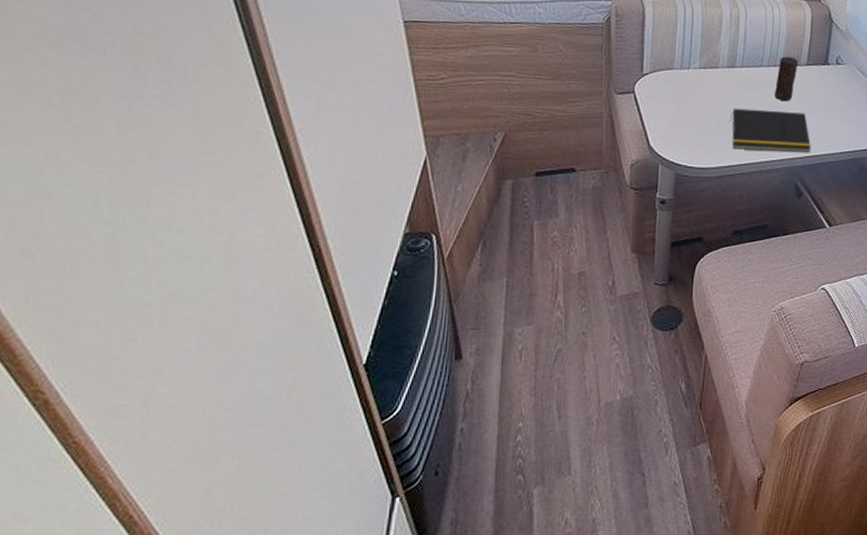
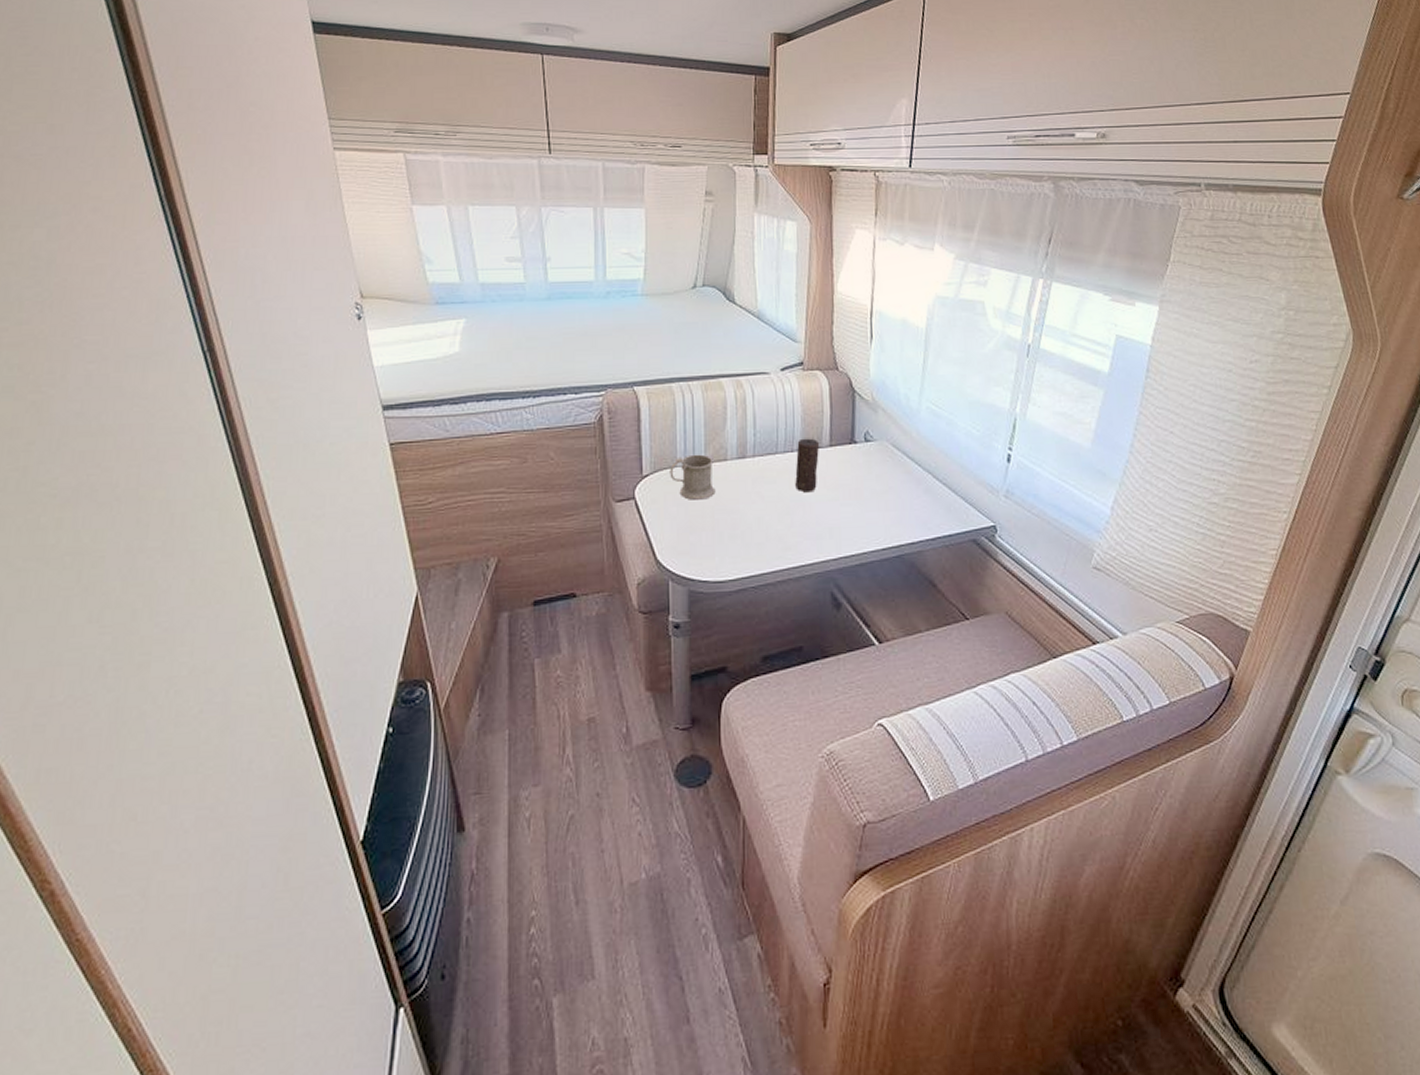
mug: none [667,60,707,99] -> present [670,454,716,500]
notepad: present [730,108,812,152] -> none [746,504,846,556]

